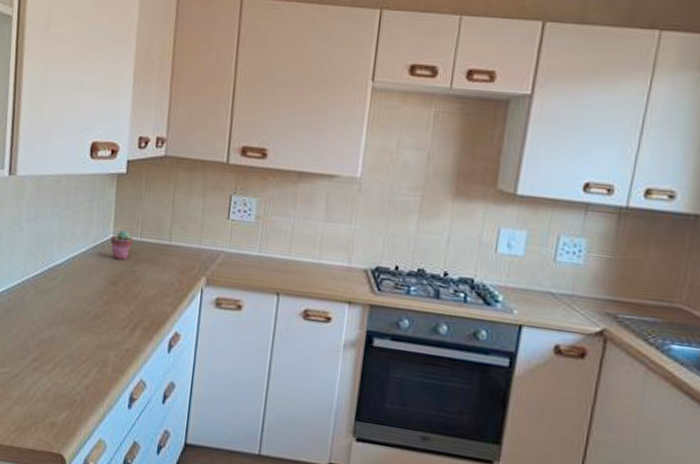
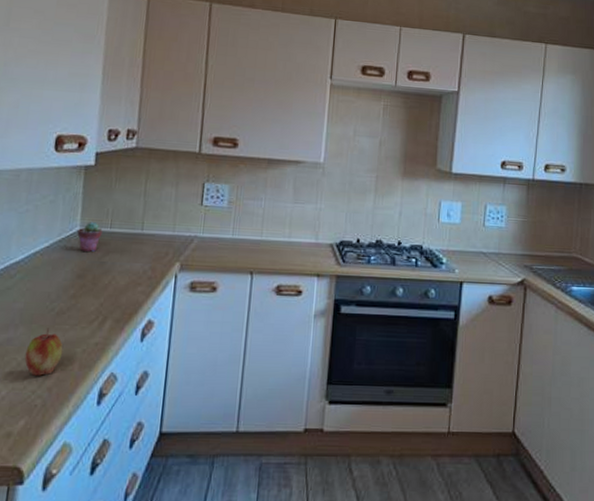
apple: none [65,329,99,374] -> present [24,328,63,376]

